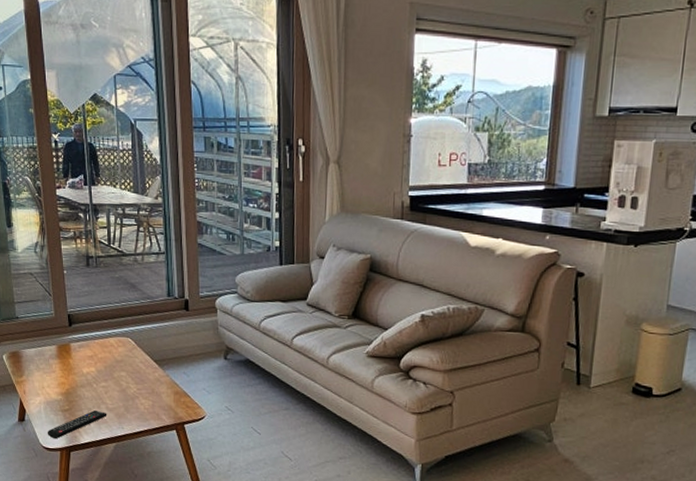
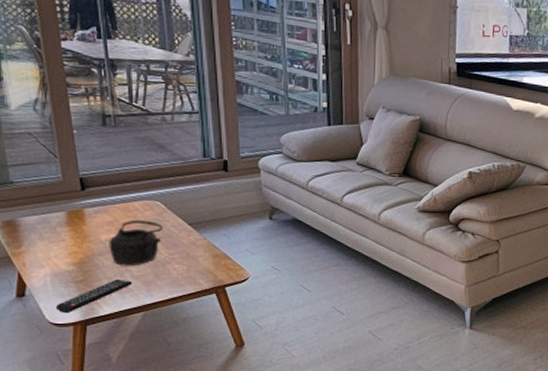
teapot: none [89,355,133,399] -> present [108,219,163,266]

